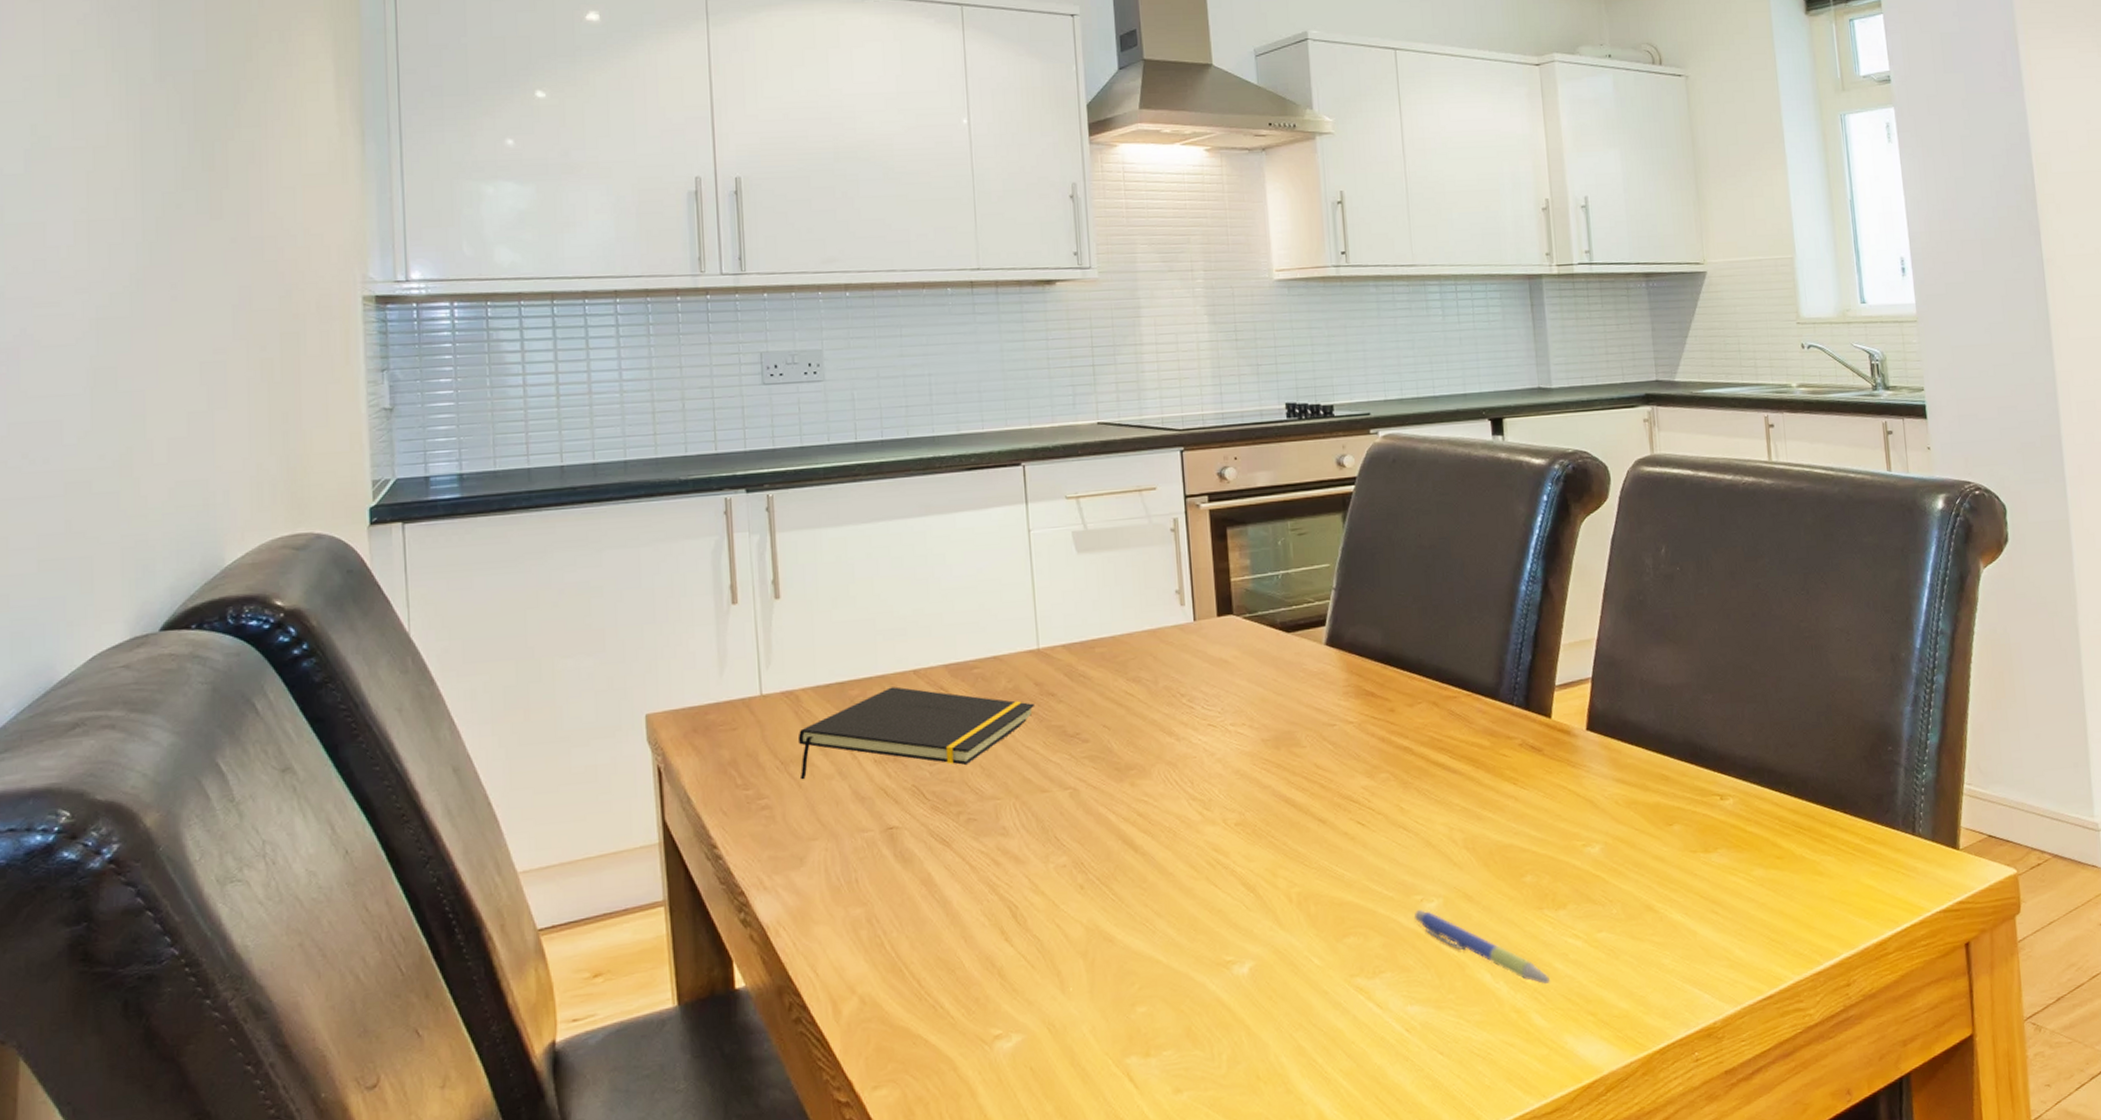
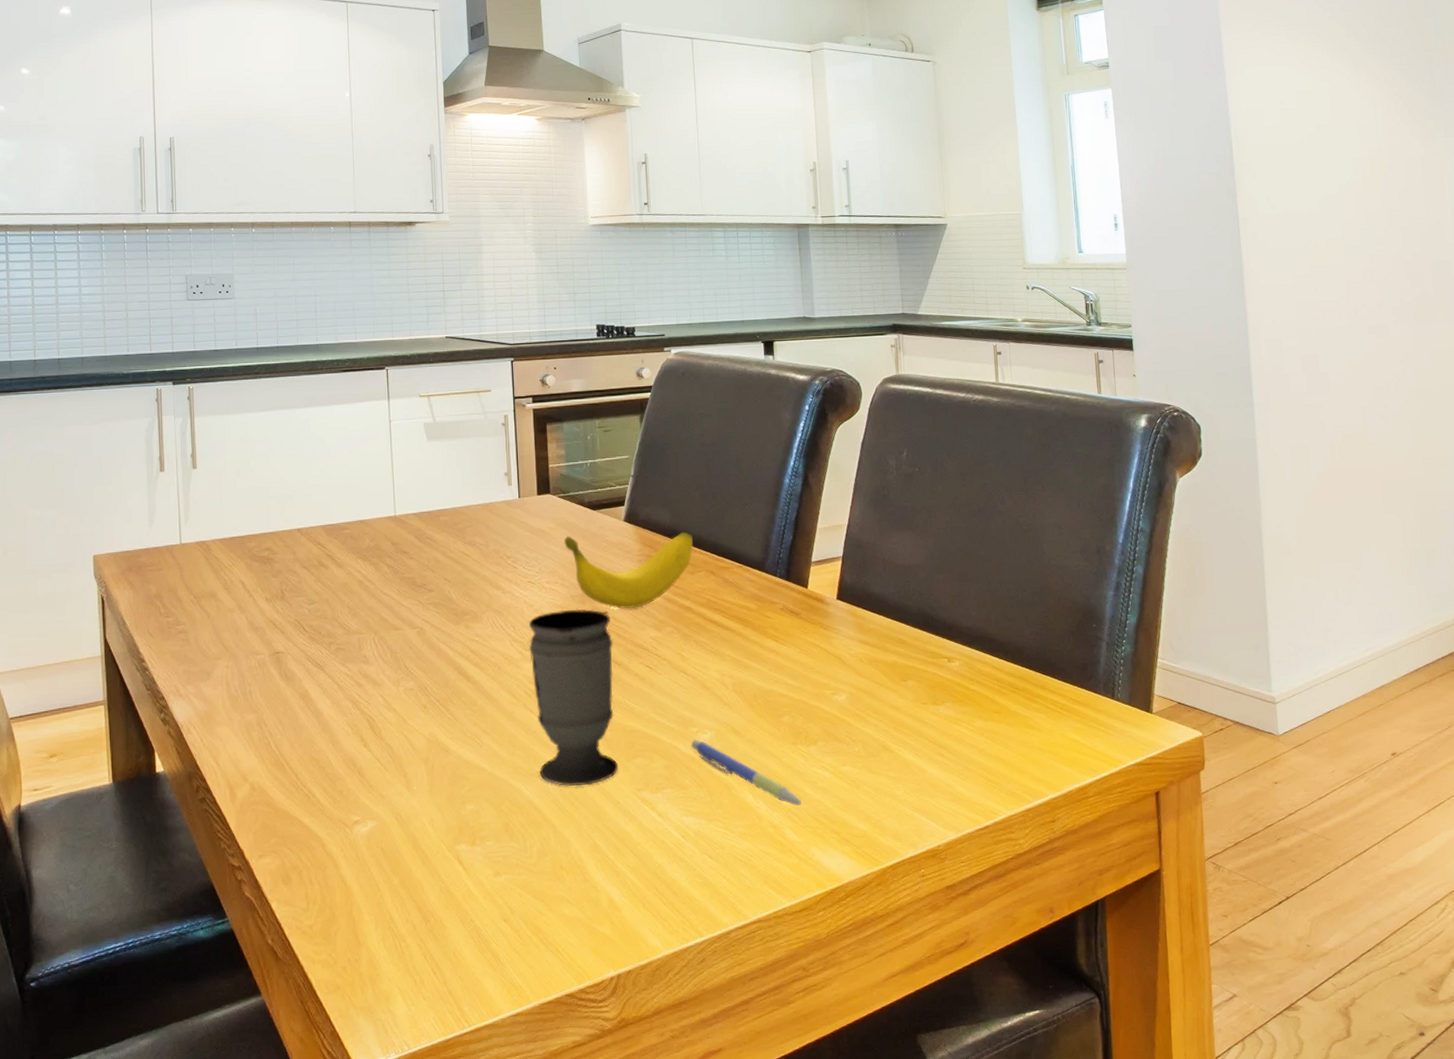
notepad: present [797,686,1036,780] -> none [207,541,392,612]
cup: none [1210,755,1326,977] -> present [528,609,619,786]
banana: none [1251,655,1411,754] -> present [563,531,693,610]

